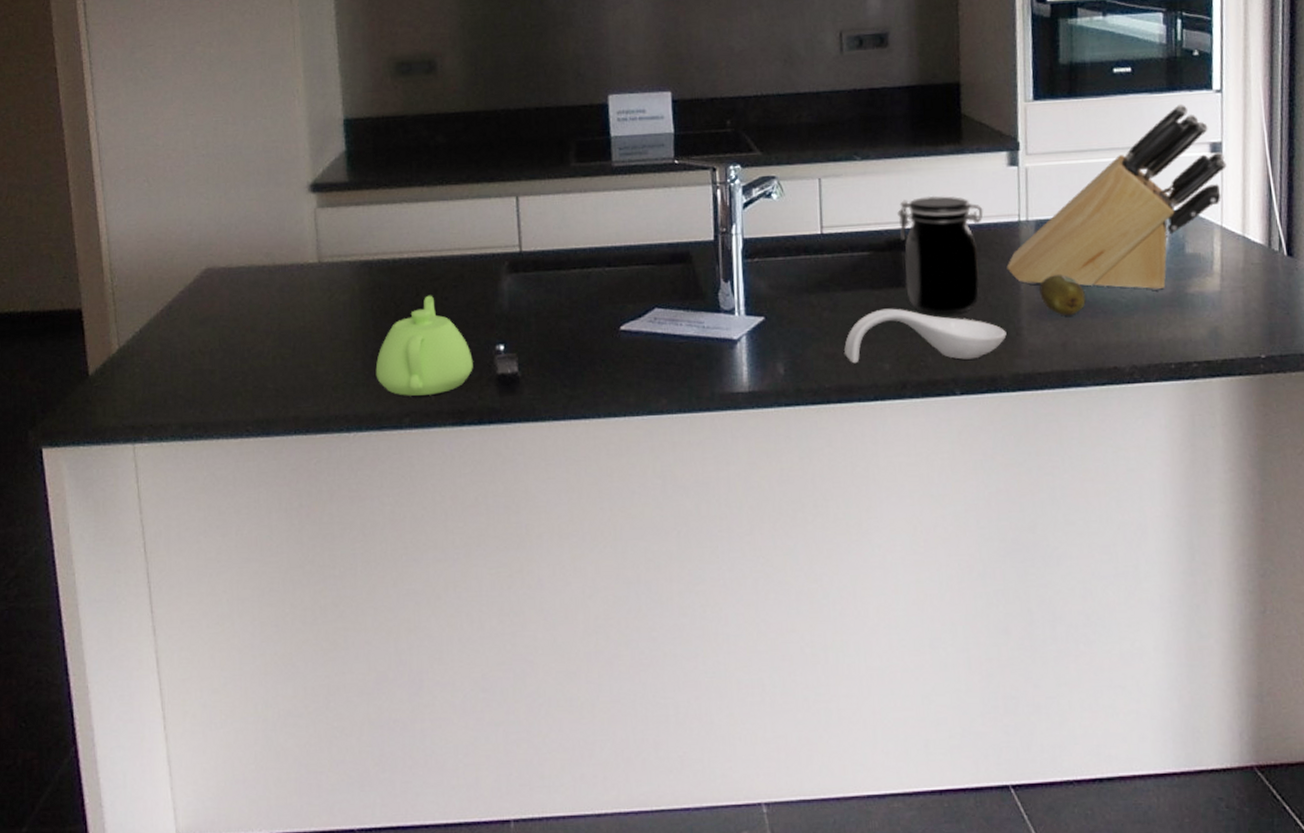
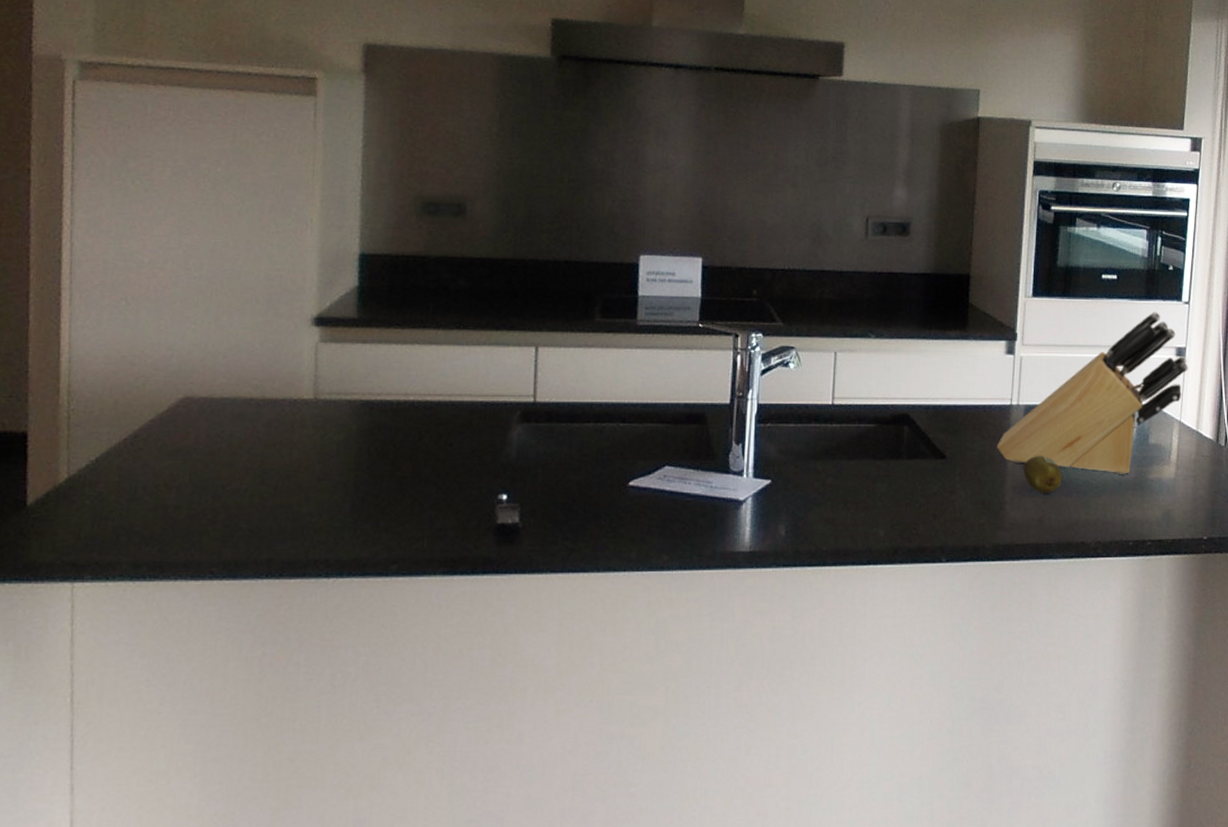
teapot: present [375,295,473,396] -> none [365,440,473,542]
spoon rest: present [844,308,1007,364] -> none [844,478,991,529]
jar: present [897,195,983,315] -> none [904,376,980,487]

